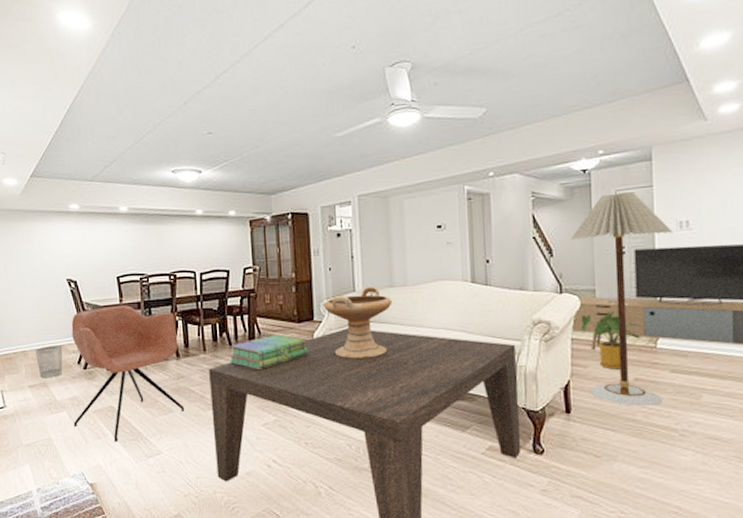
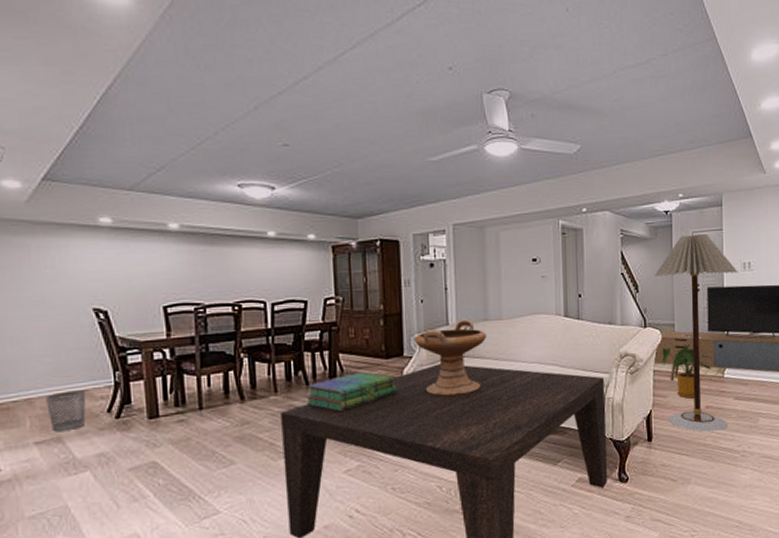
armchair: present [71,305,185,442] -> none [98,341,251,505]

